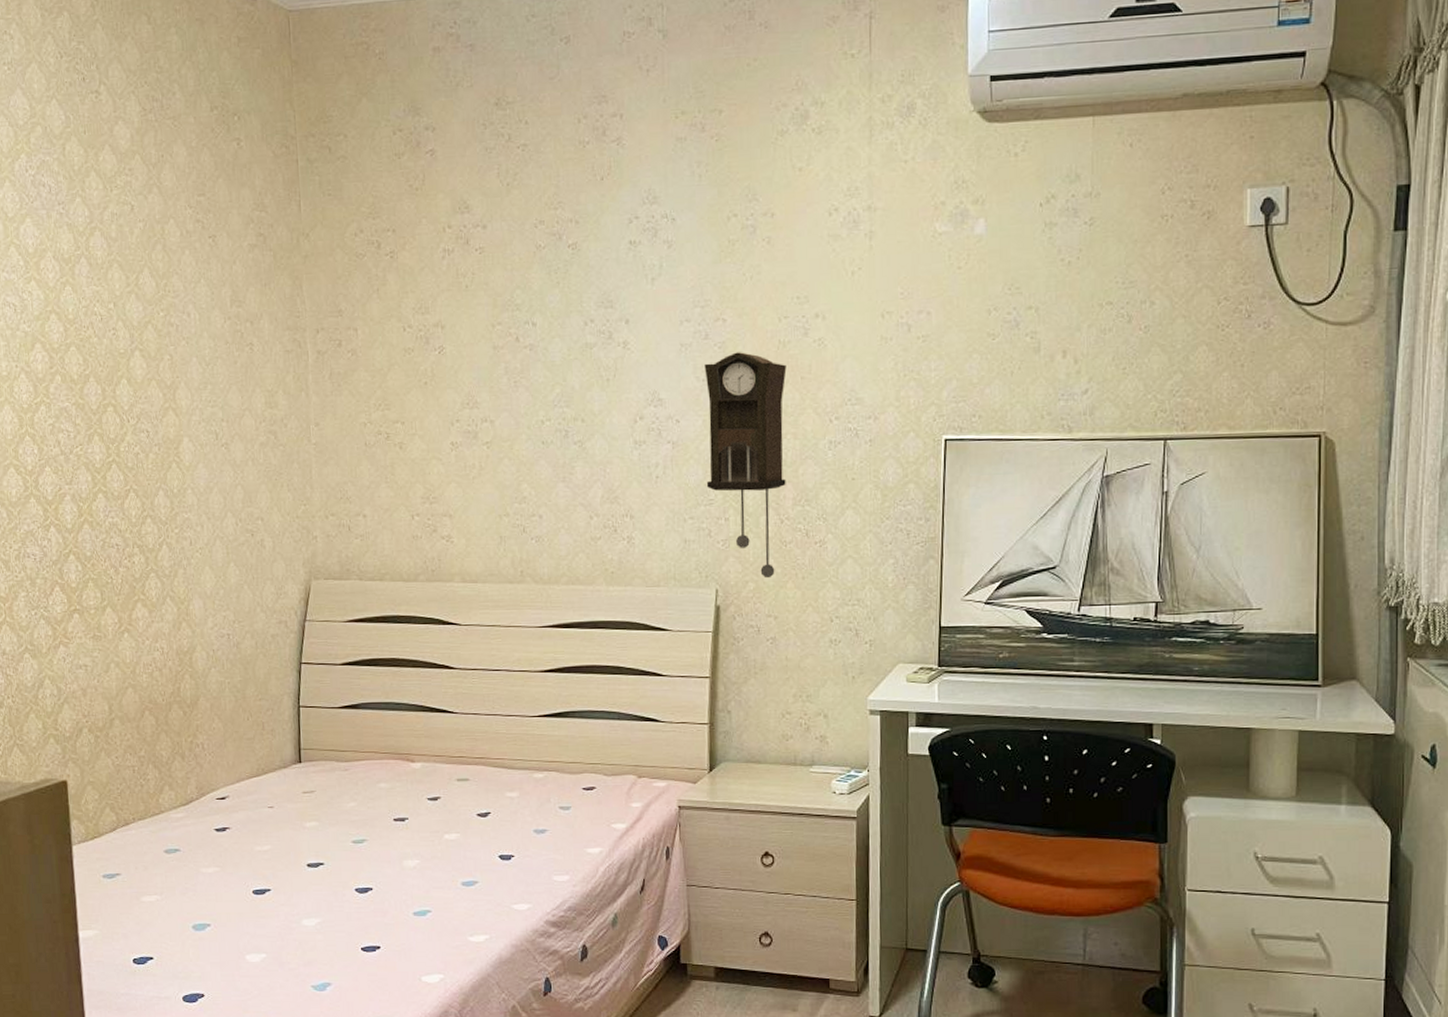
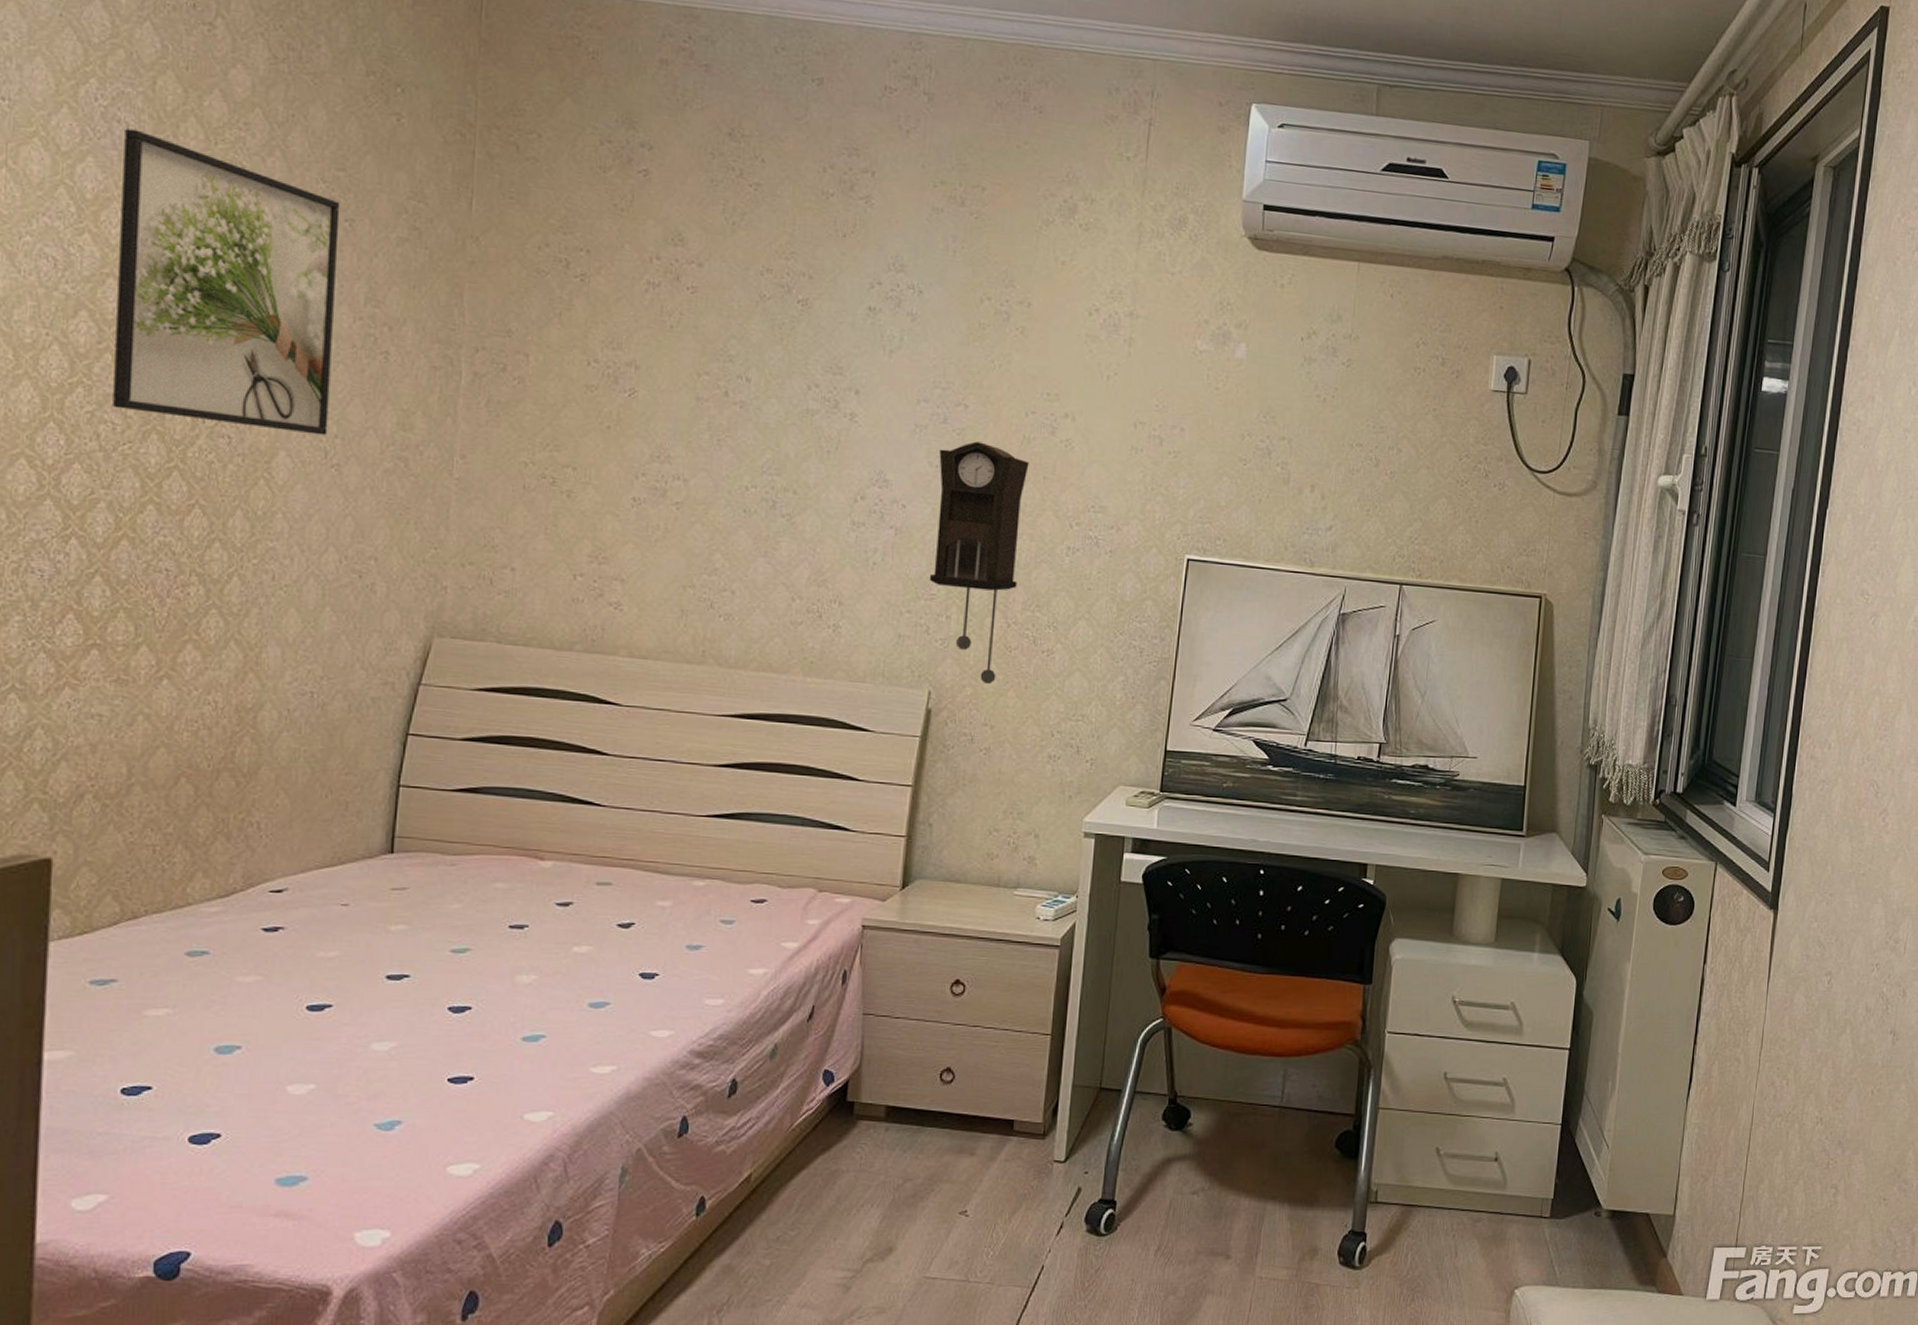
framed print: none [49,190,216,421] -> present [113,128,340,436]

